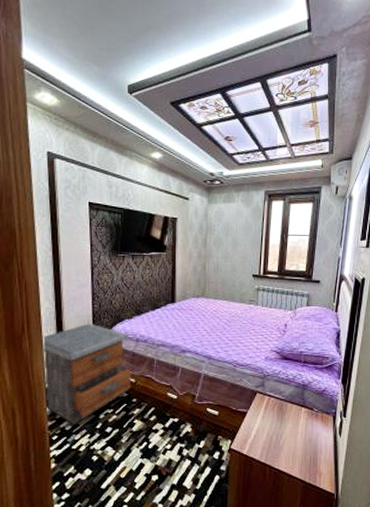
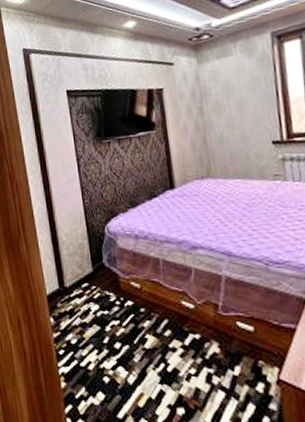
nightstand: present [43,323,132,424] -> none [38,221,137,338]

